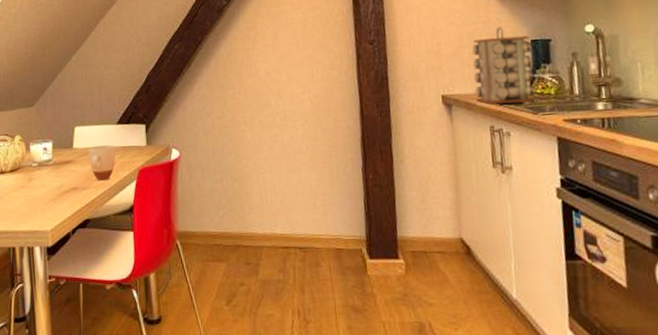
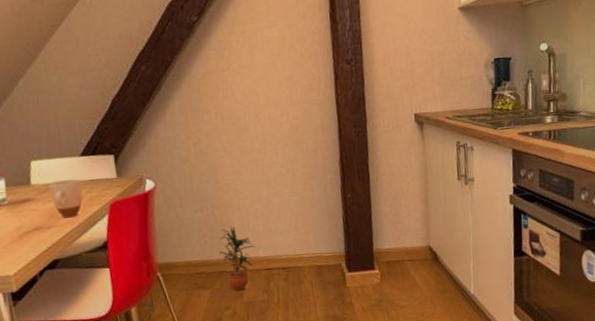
potted plant: none [236,200,273,268] -> present [219,226,255,291]
spice rack: present [472,26,535,105] -> none [442,44,496,122]

